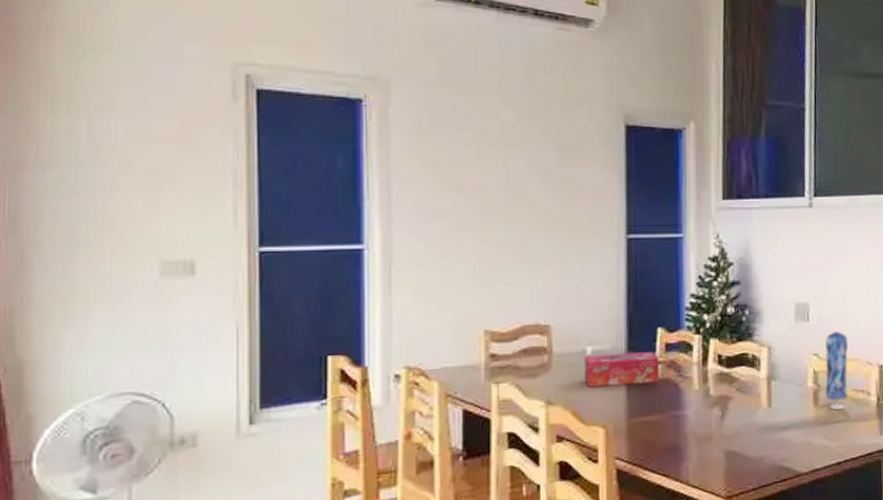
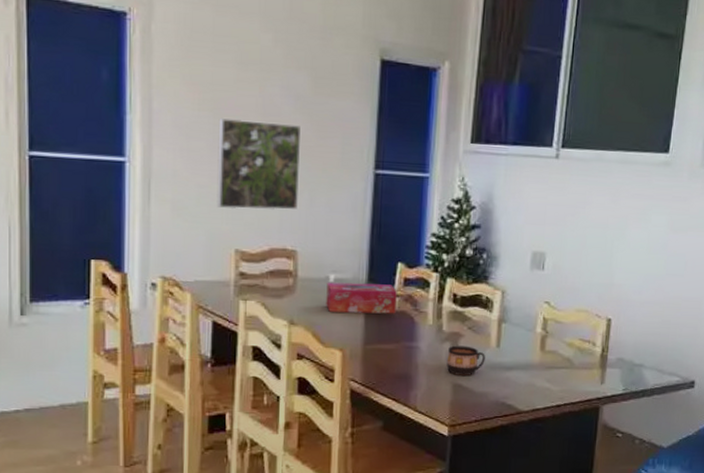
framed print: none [462,195,549,289] -> present [216,118,302,210]
cup: none [717,408,757,442] -> present [446,345,485,375]
dress: present [824,330,848,410] -> none [552,281,580,356]

